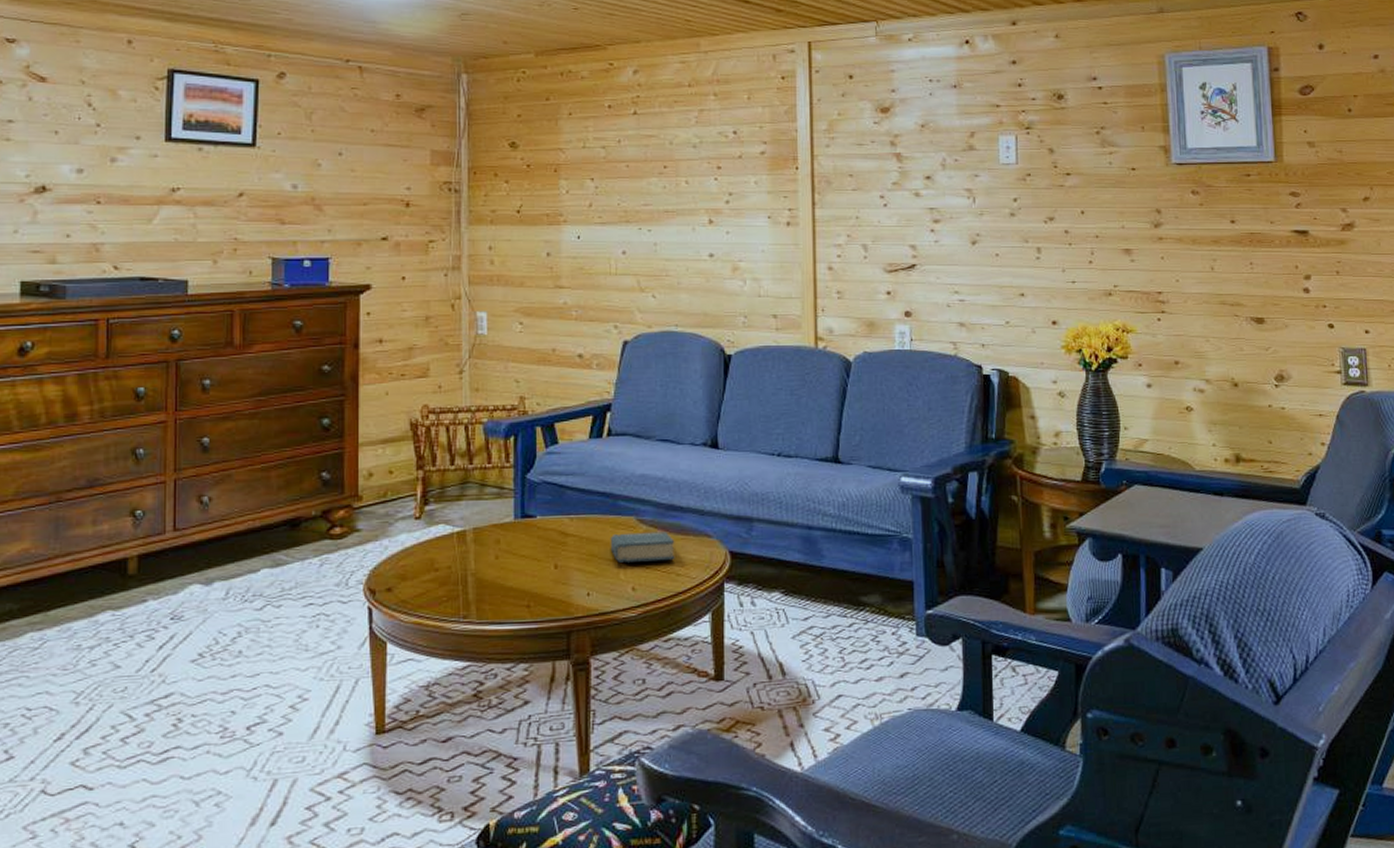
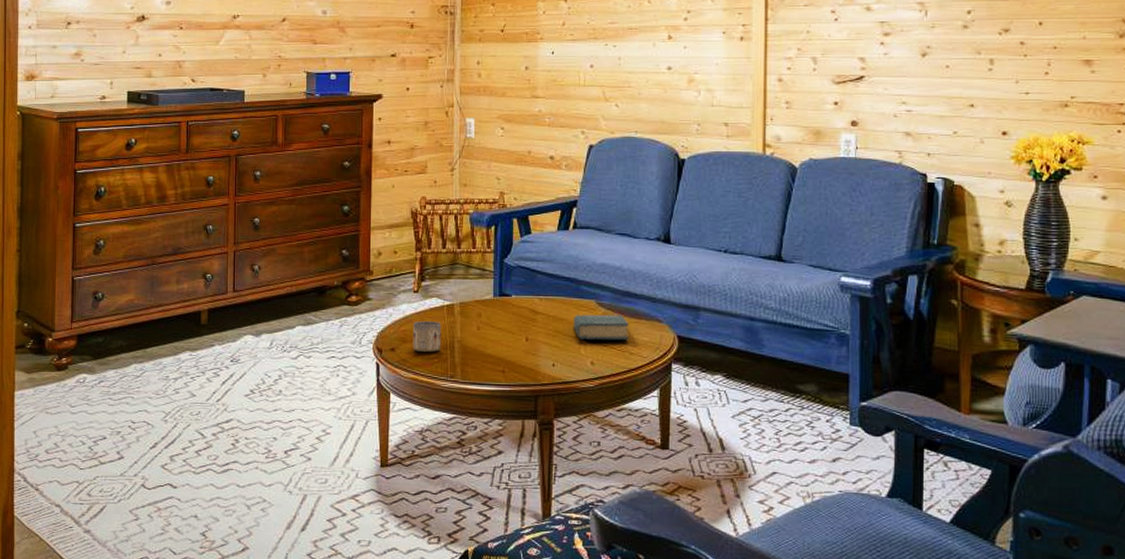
mug: none [415,552,451,590] -> present [413,321,442,352]

